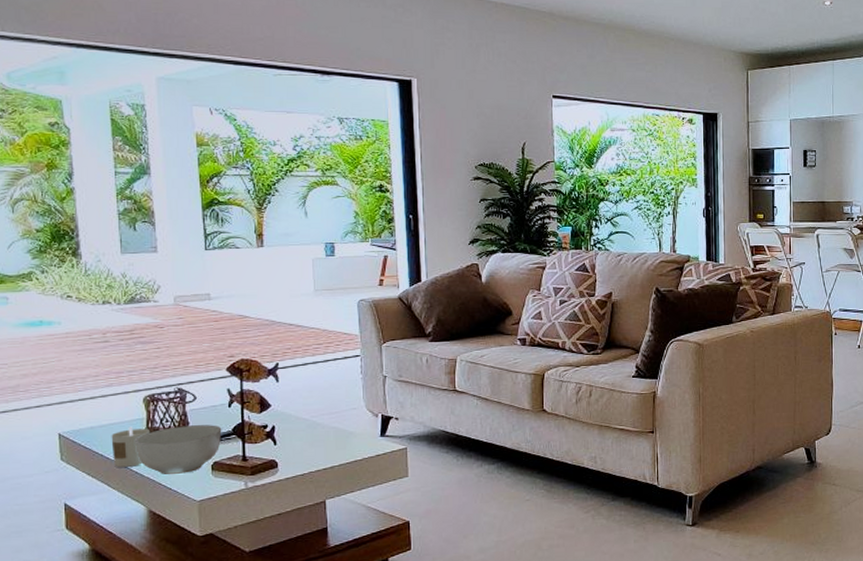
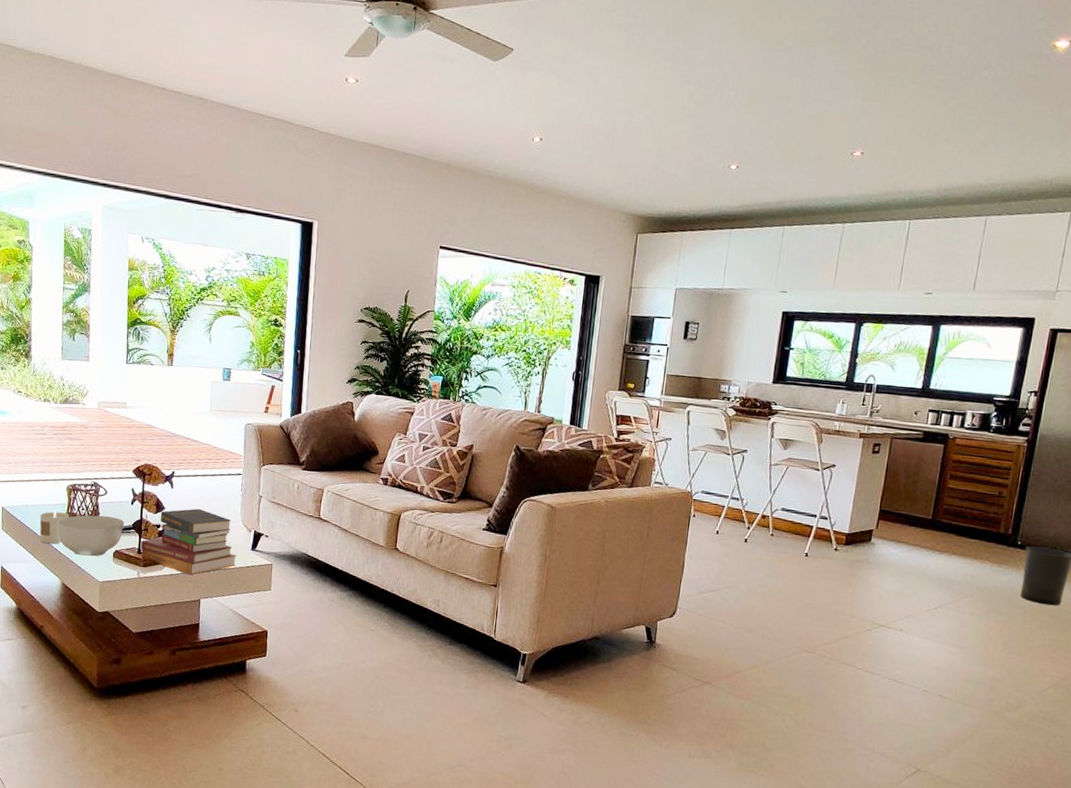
books: none [244,399,364,476] -> present [140,508,236,575]

